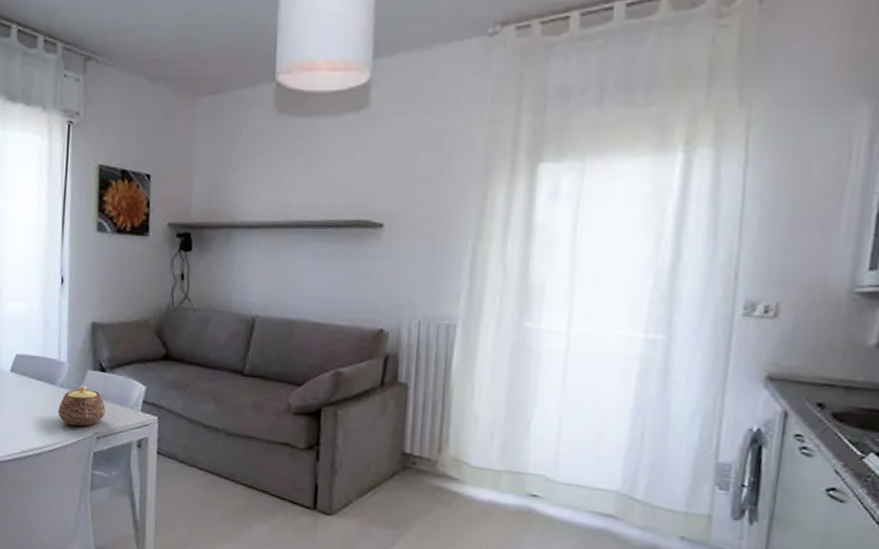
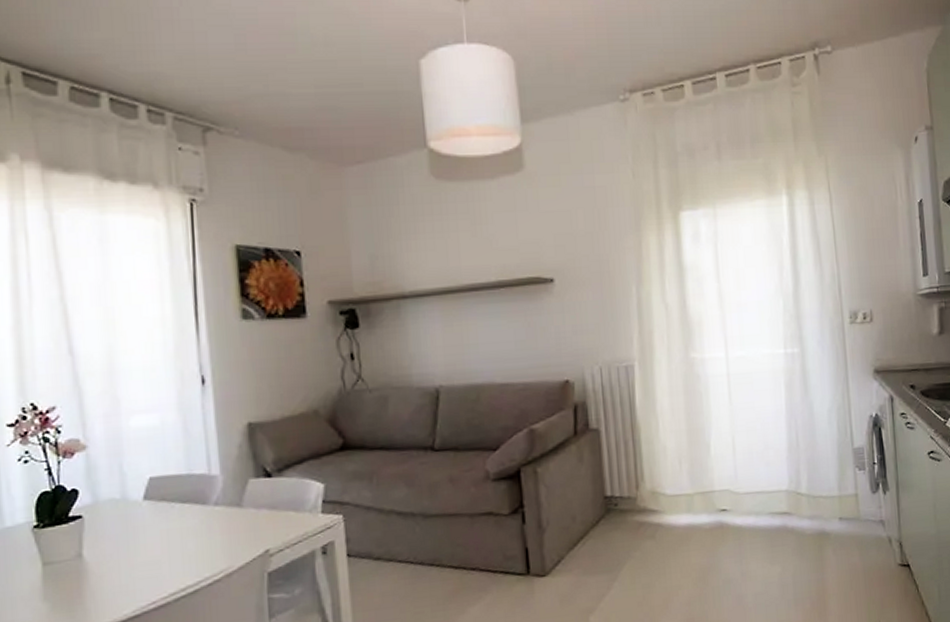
teapot: present [58,385,106,427] -> none [215,497,278,549]

